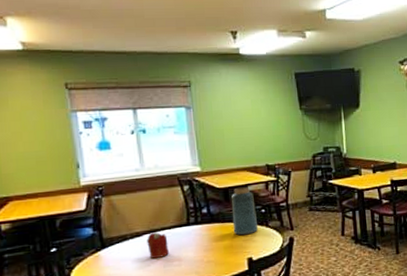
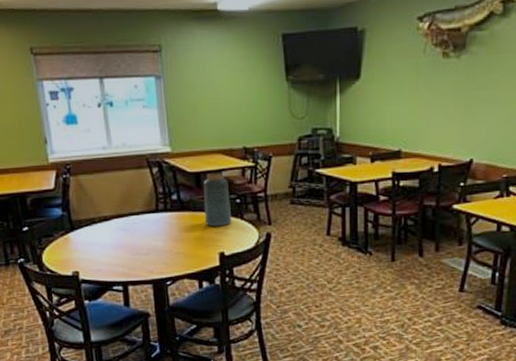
candle: present [147,232,169,259] -> none [115,217,137,245]

